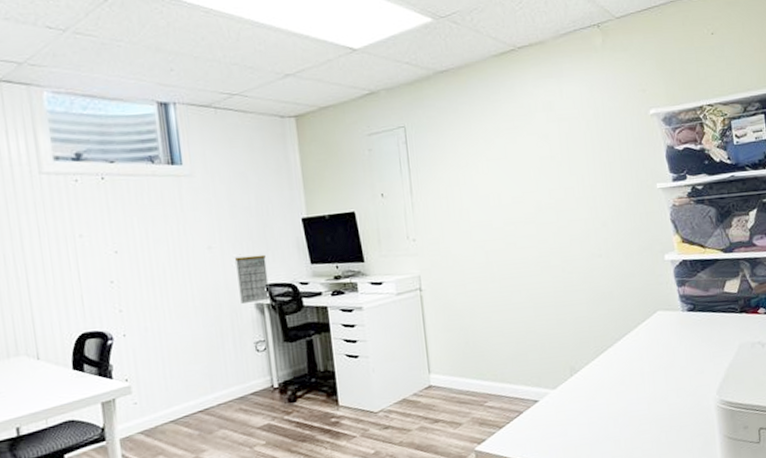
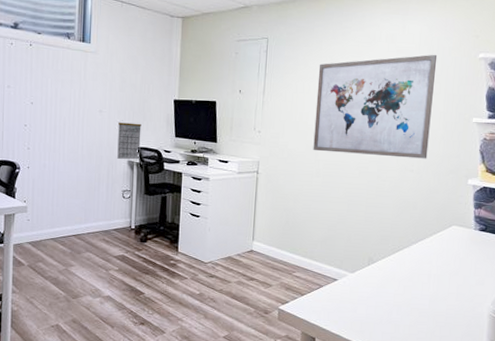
wall art: none [471,117,615,251] -> present [313,54,438,159]

